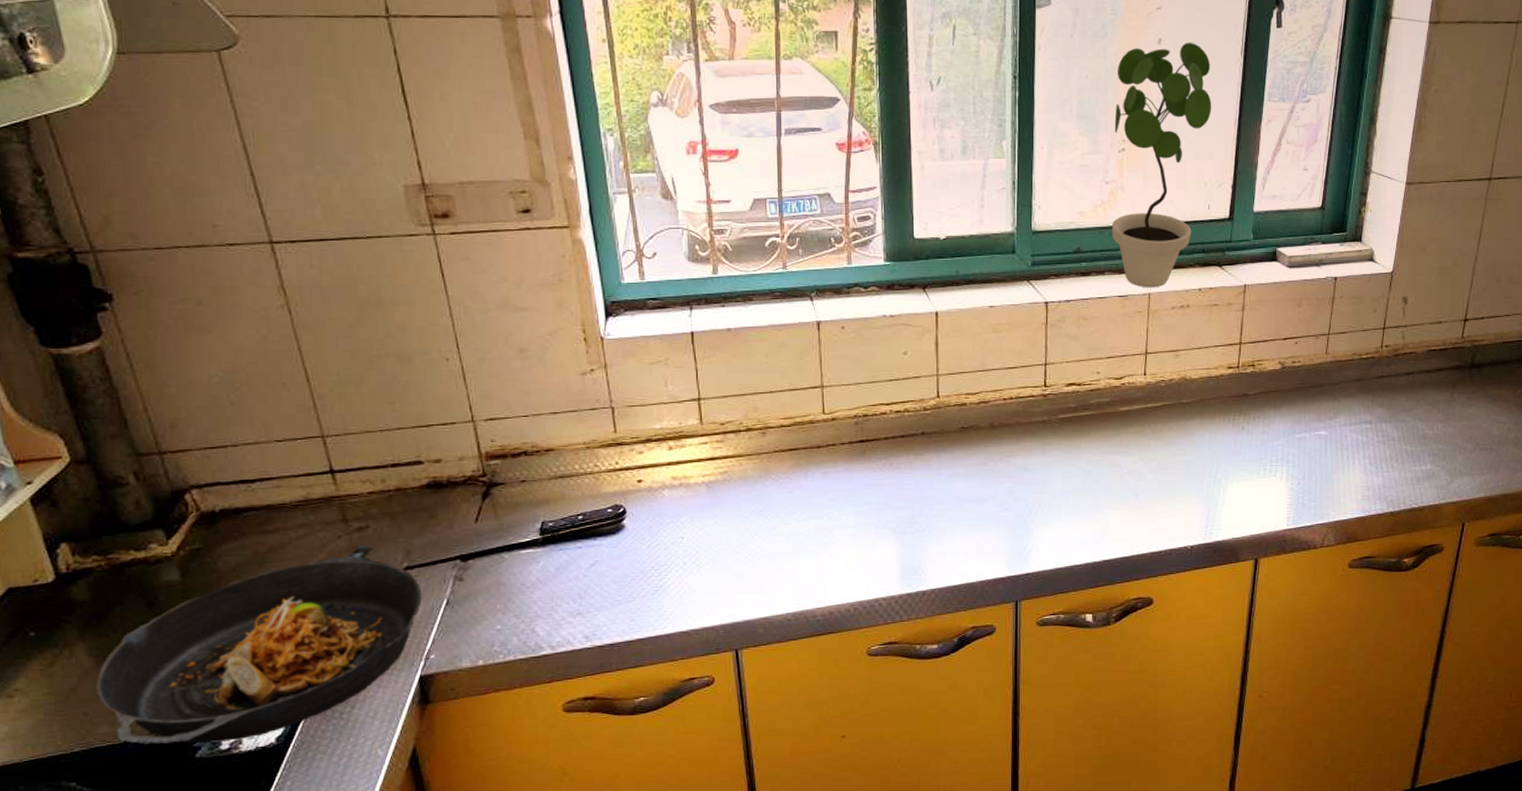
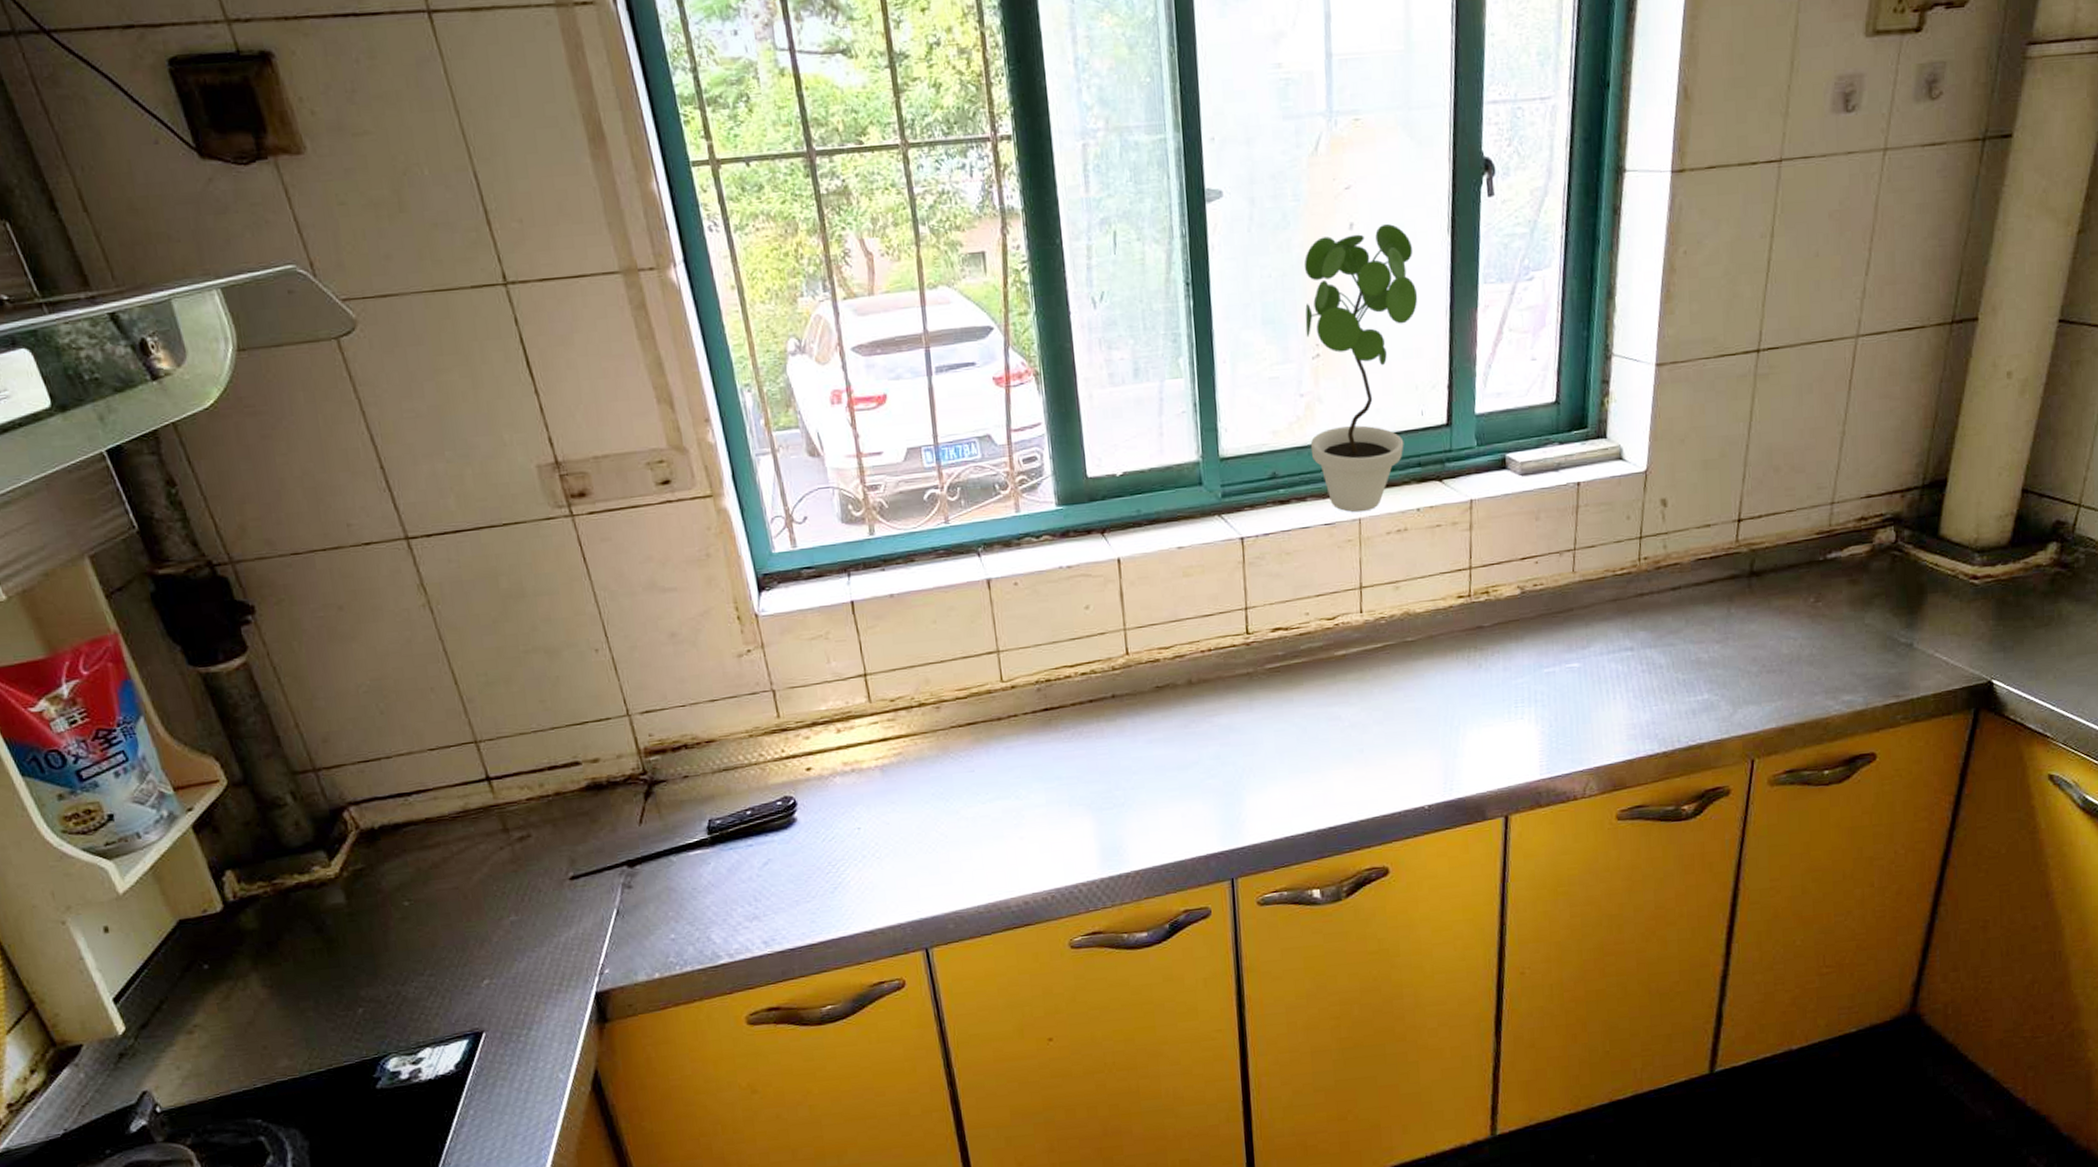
wok: present [95,544,422,746] -> none [271,855,592,1079]

